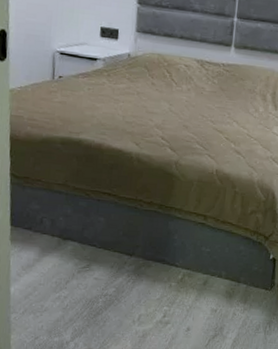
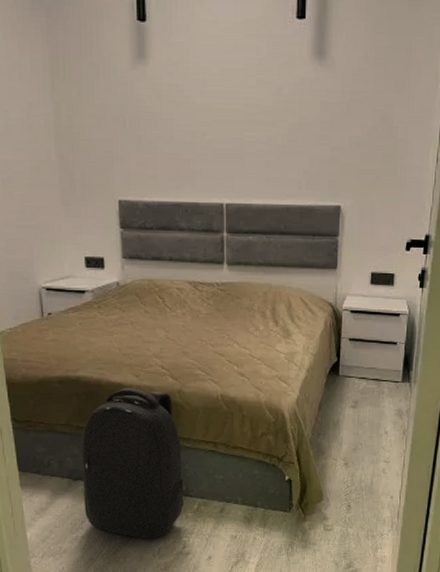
backpack: none [70,154,172,305] -> present [81,388,185,539]

